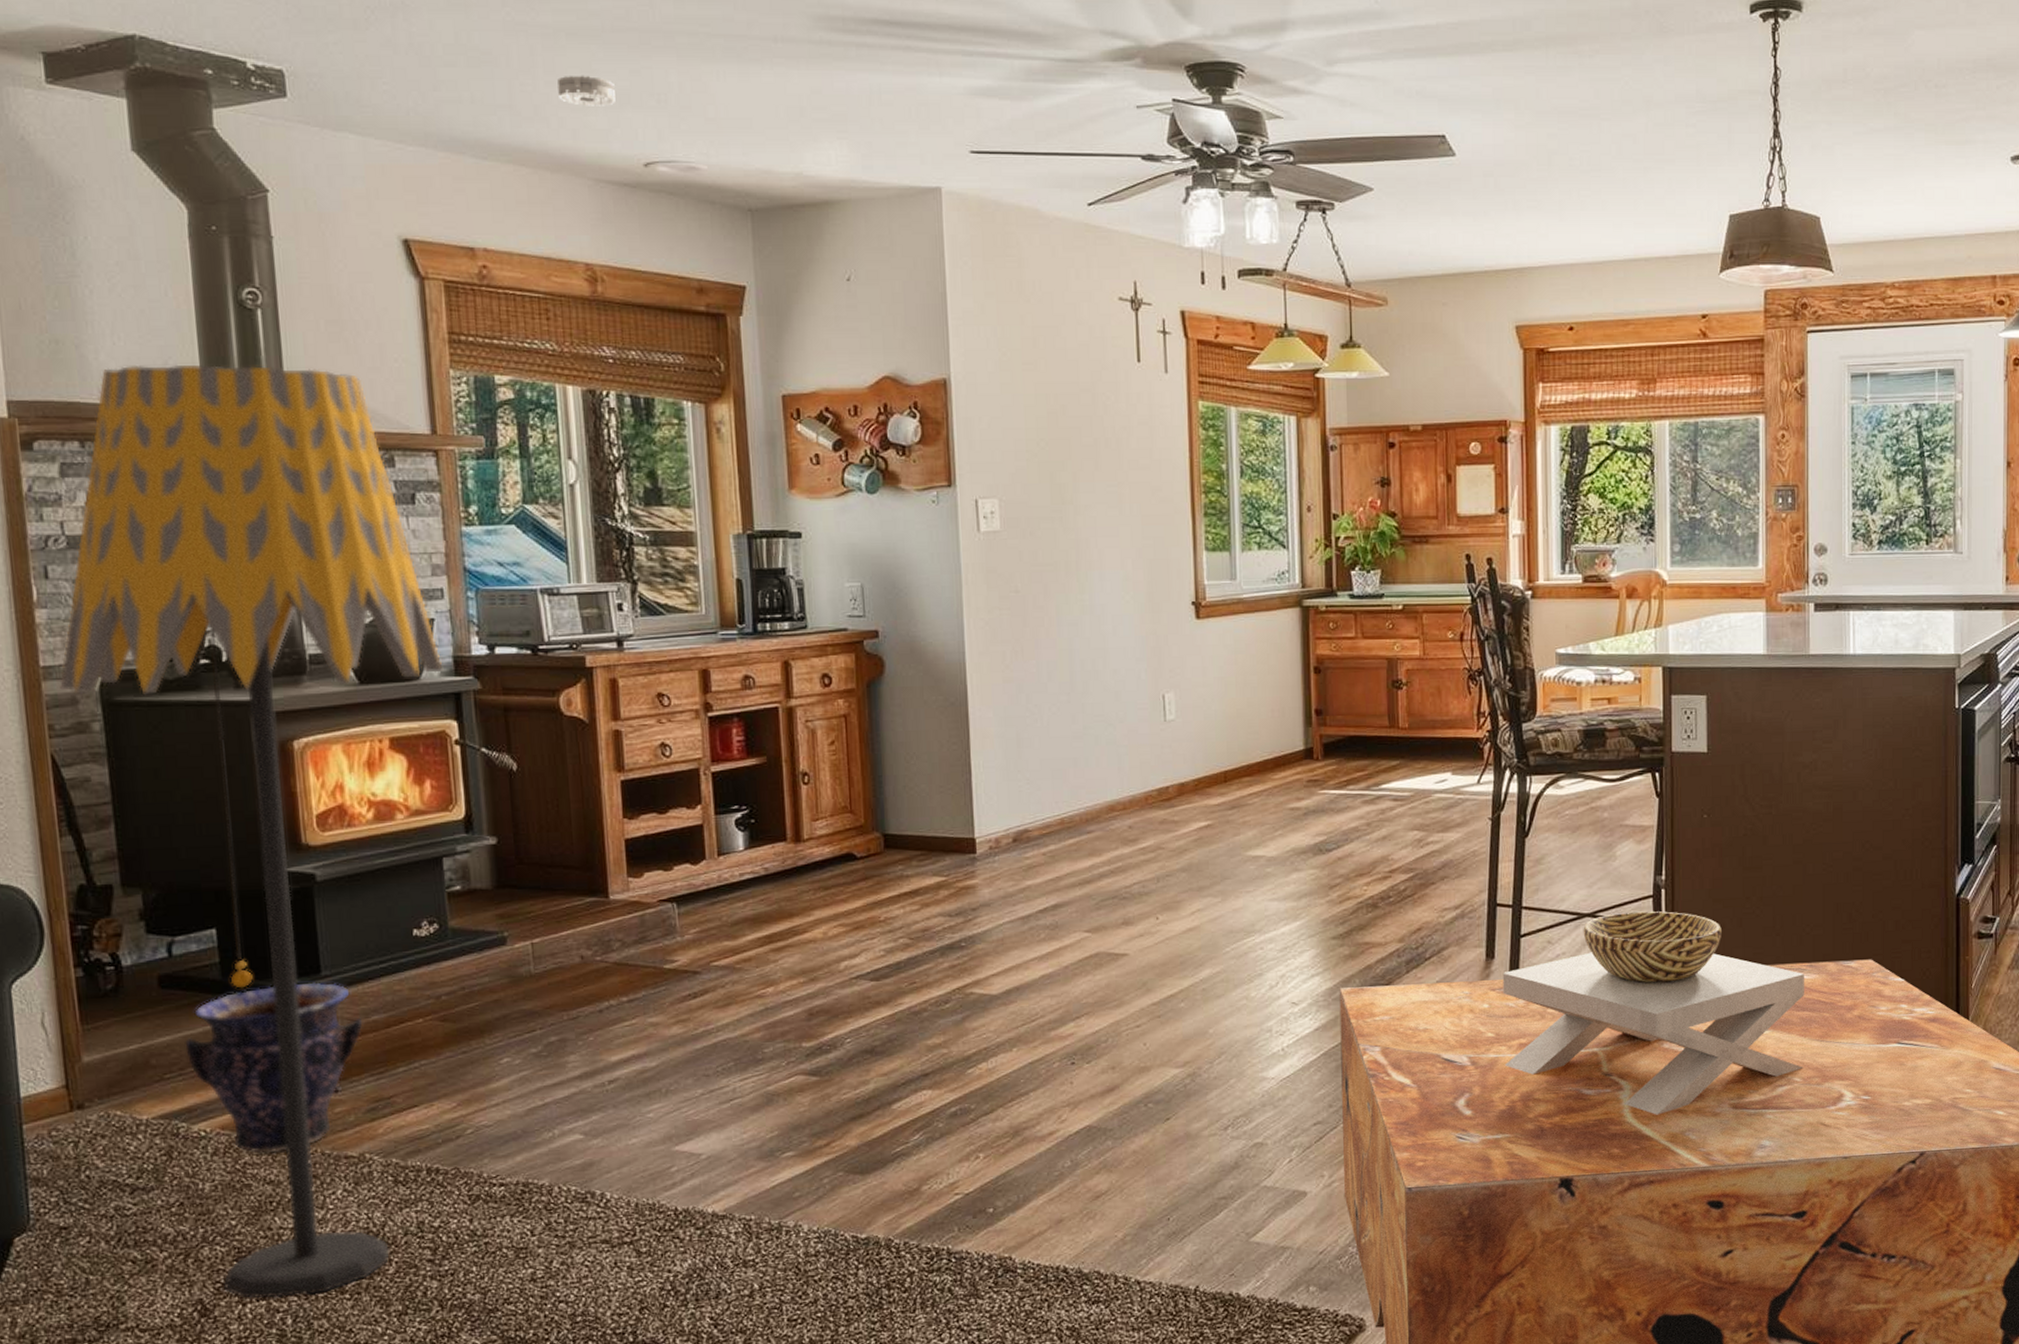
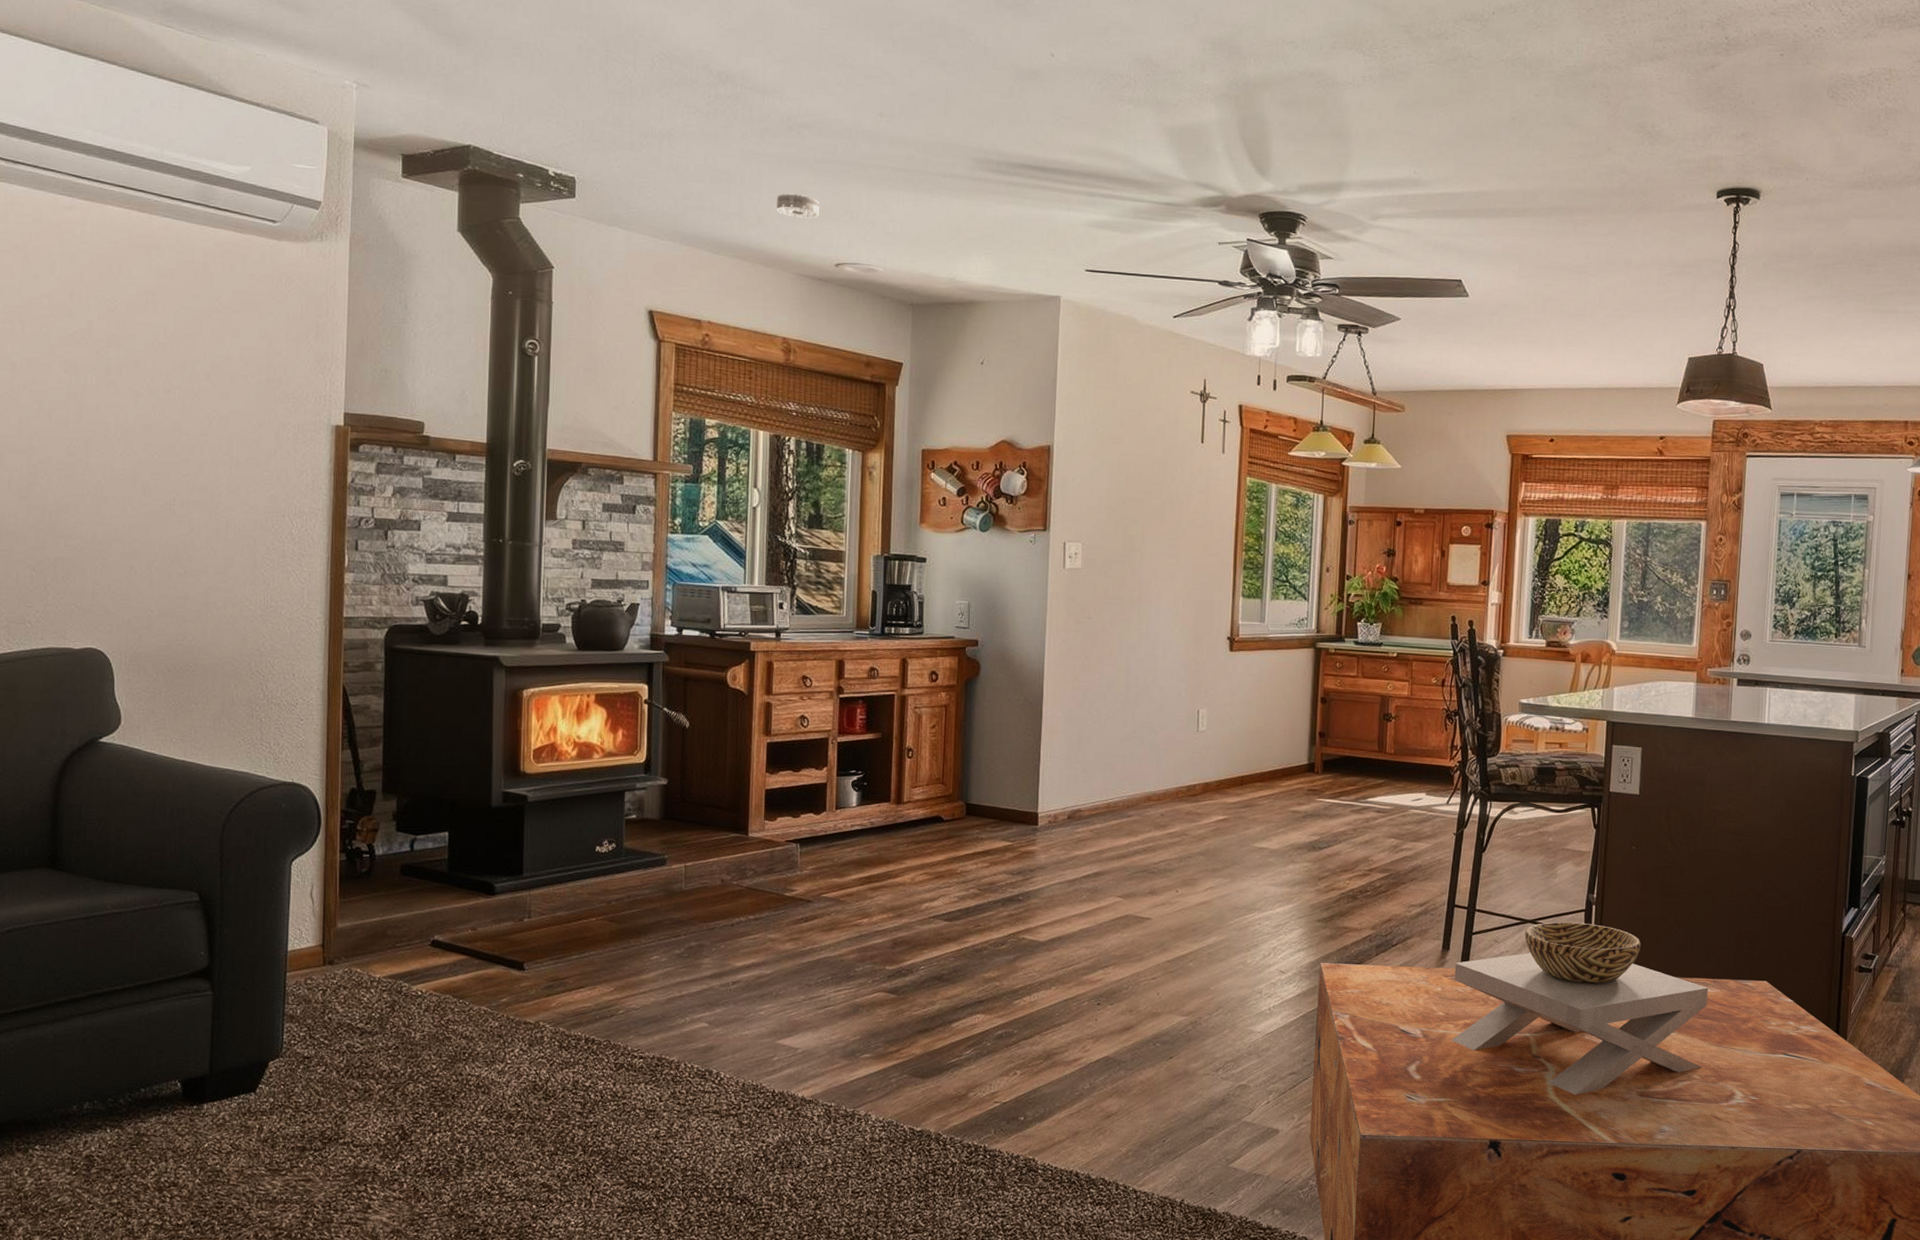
floor lamp: present [59,364,444,1299] -> none [356,392,642,1131]
vase: present [185,982,363,1154] -> none [414,881,550,1014]

